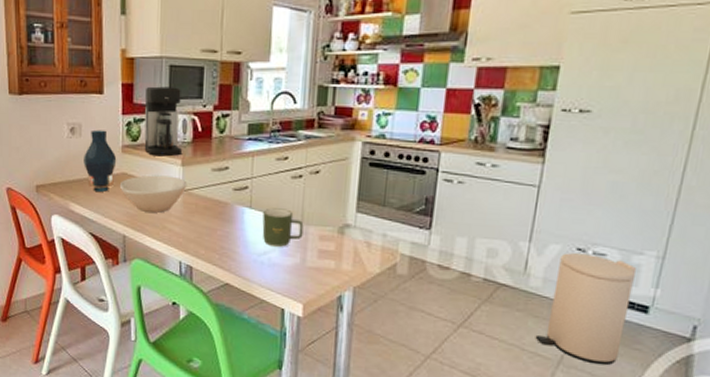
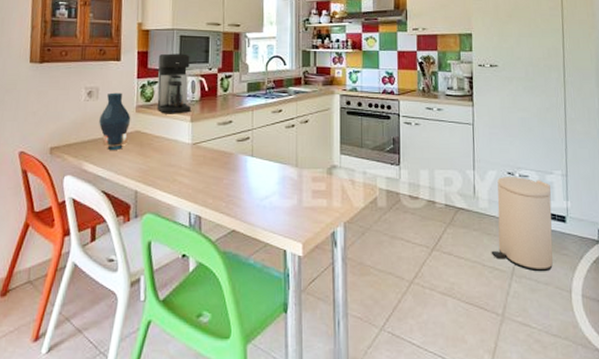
bowl: present [119,175,187,213] -> none [132,131,196,166]
mug: present [262,208,304,247] -> none [263,155,298,190]

